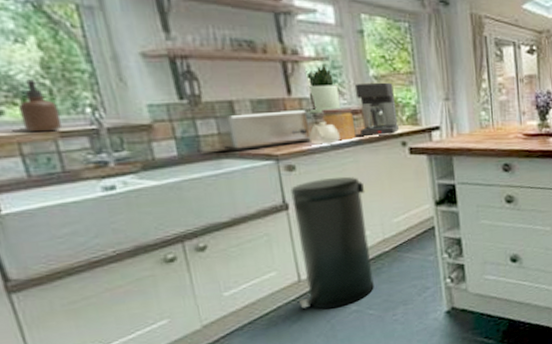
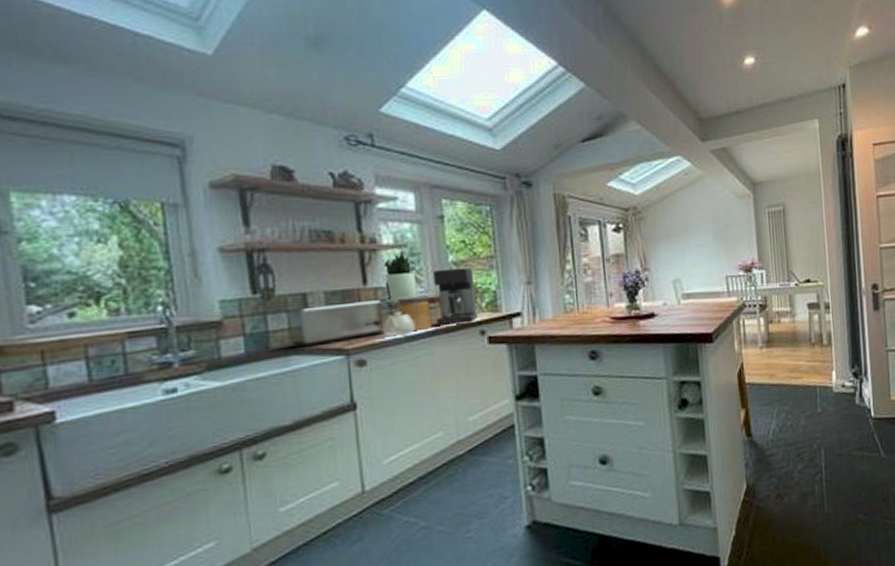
soap dispenser: present [19,79,63,132] -> none [91,279,132,334]
pedal bin: present [290,176,374,310] -> none [360,370,446,527]

